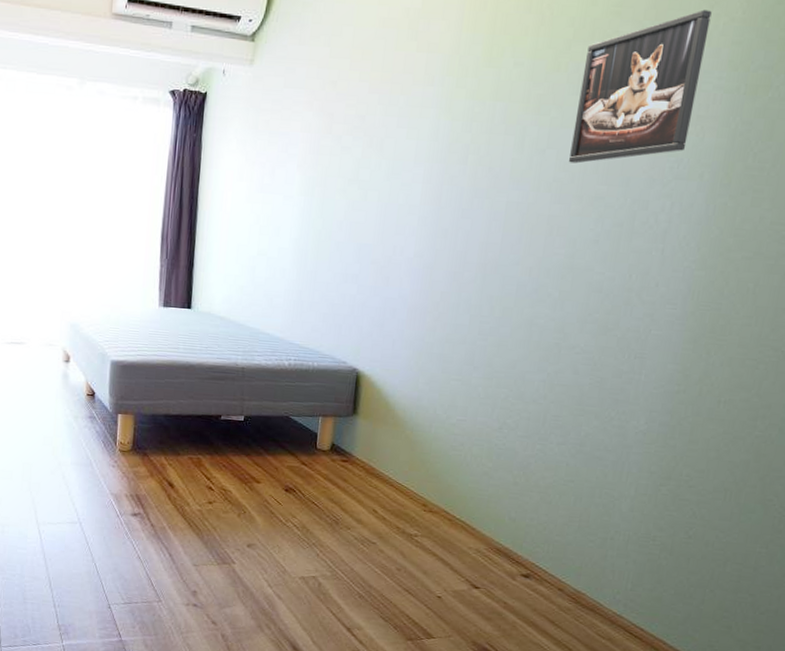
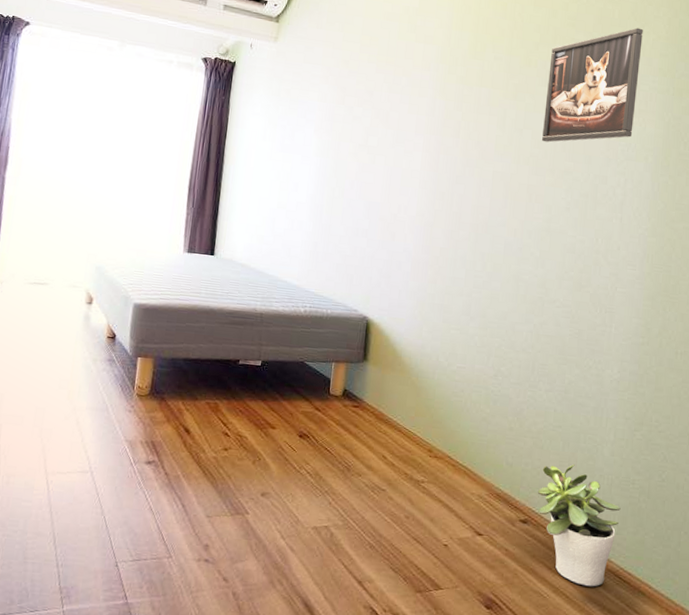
potted plant: none [542,520,637,641] -> present [537,464,621,587]

